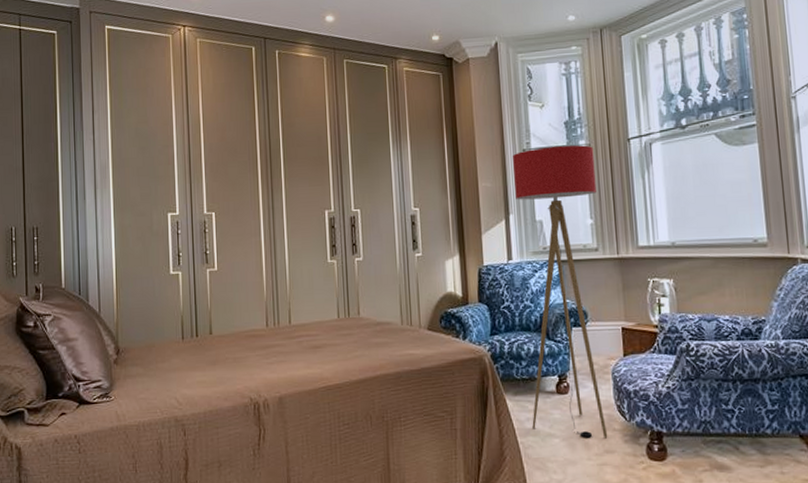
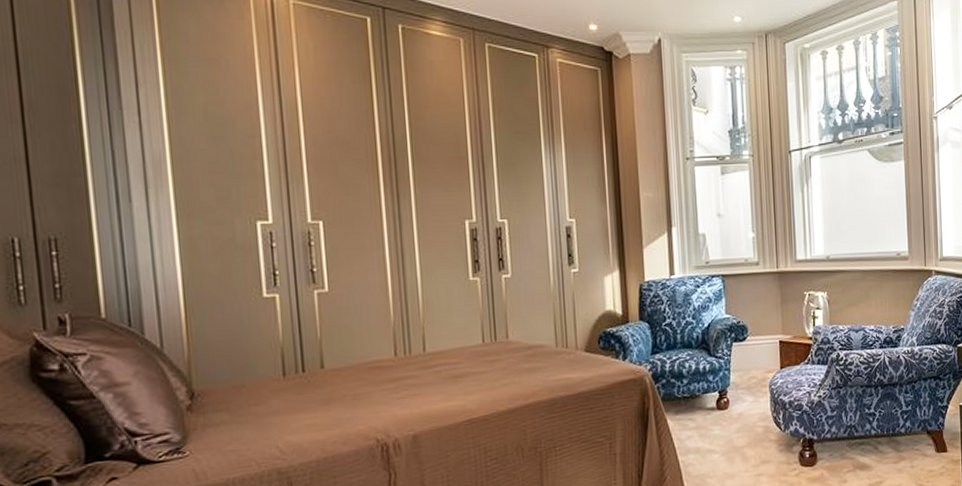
floor lamp: present [513,145,608,439] -> none [676,155,764,451]

